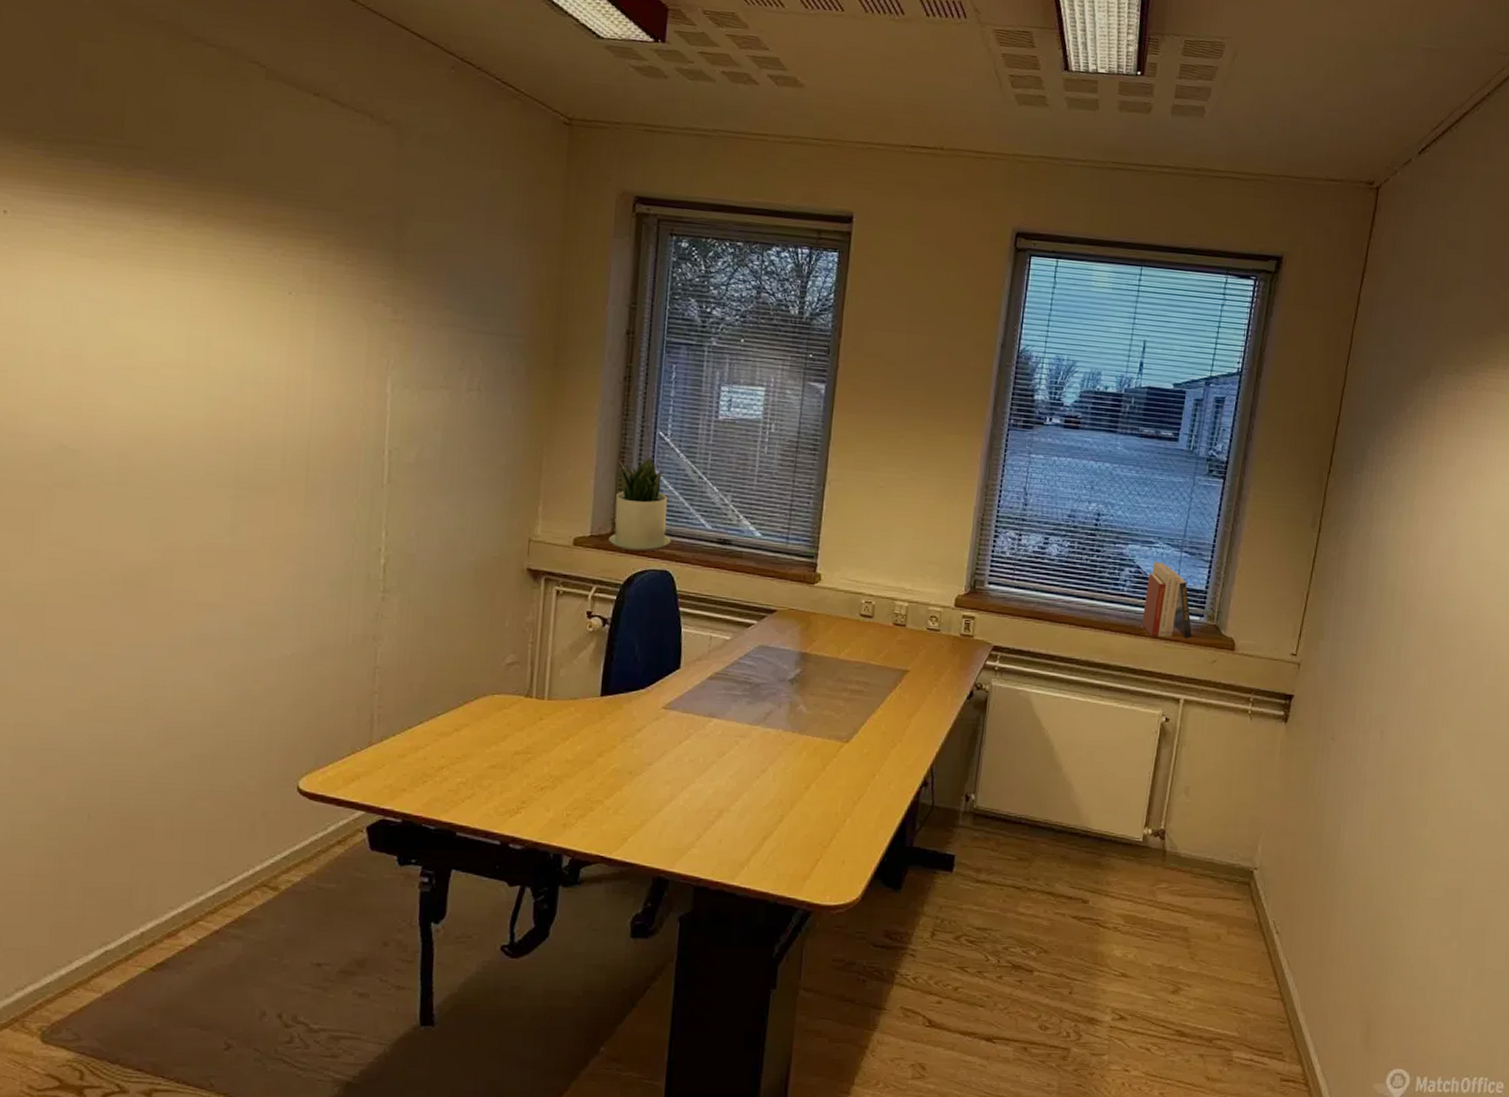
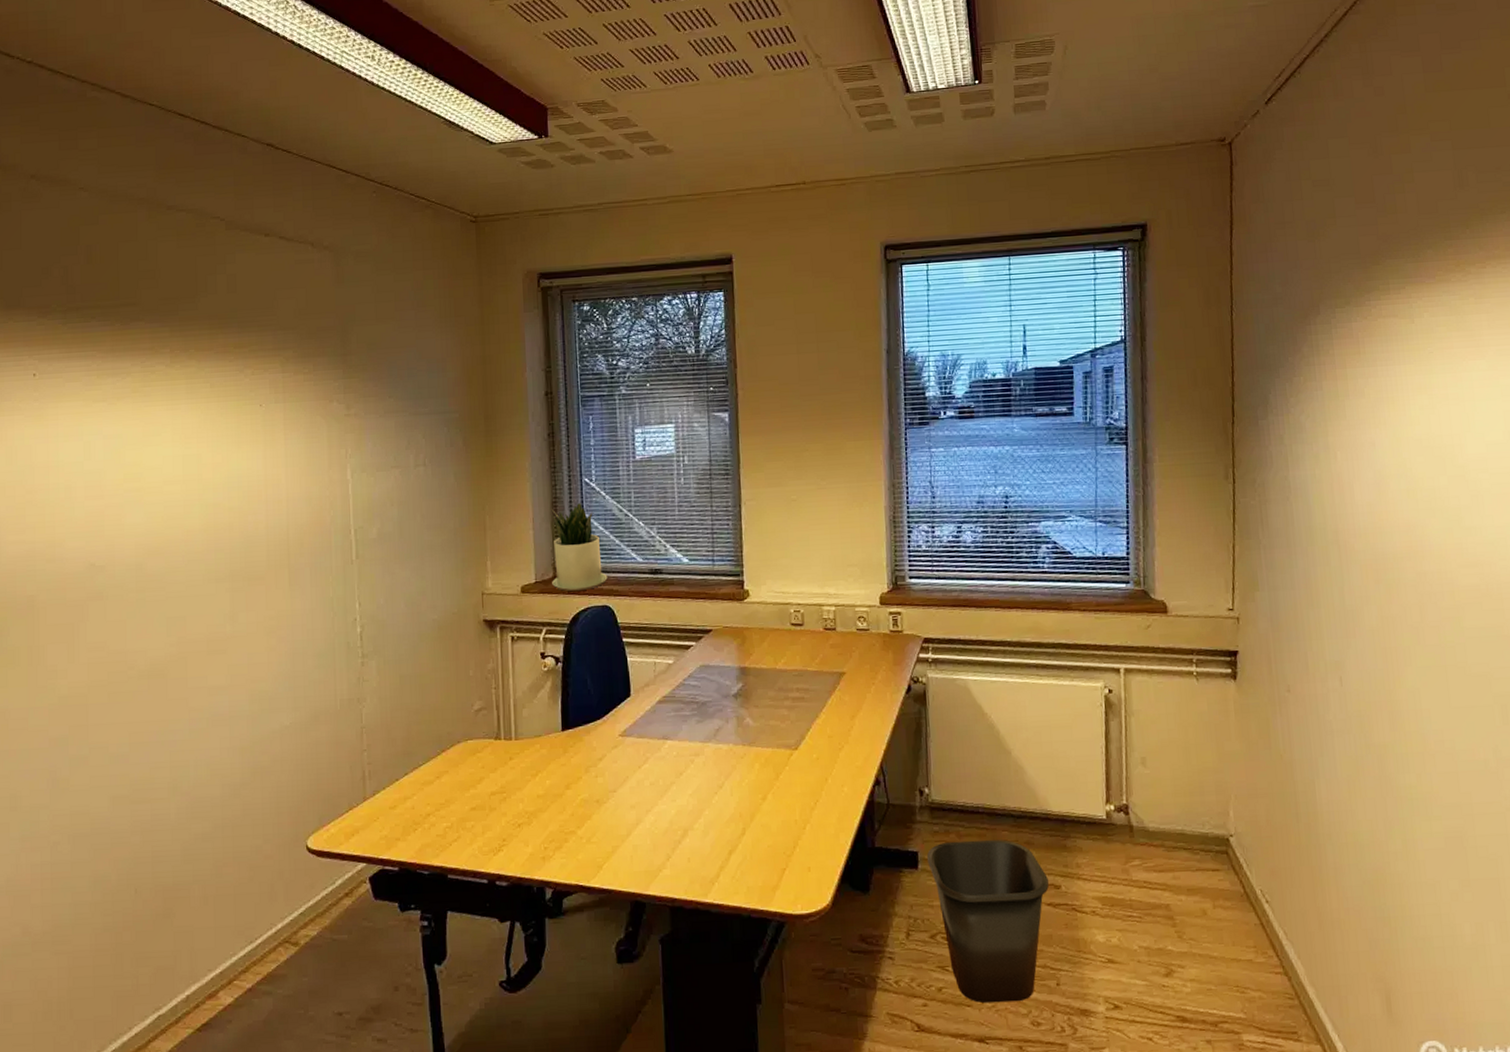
waste bin: none [962,848,1078,1006] -> present [926,839,1049,1003]
books: present [1142,561,1192,638] -> none [1066,534,1121,610]

